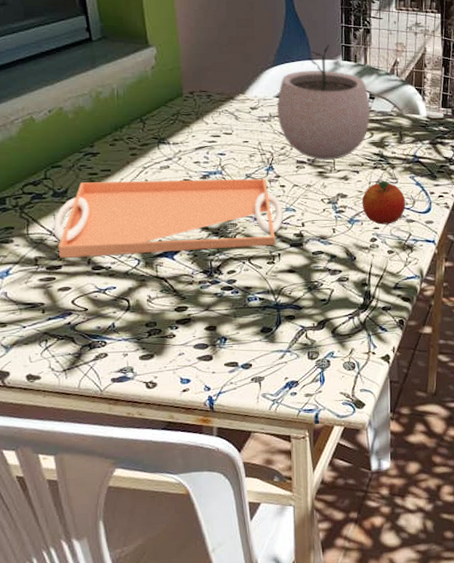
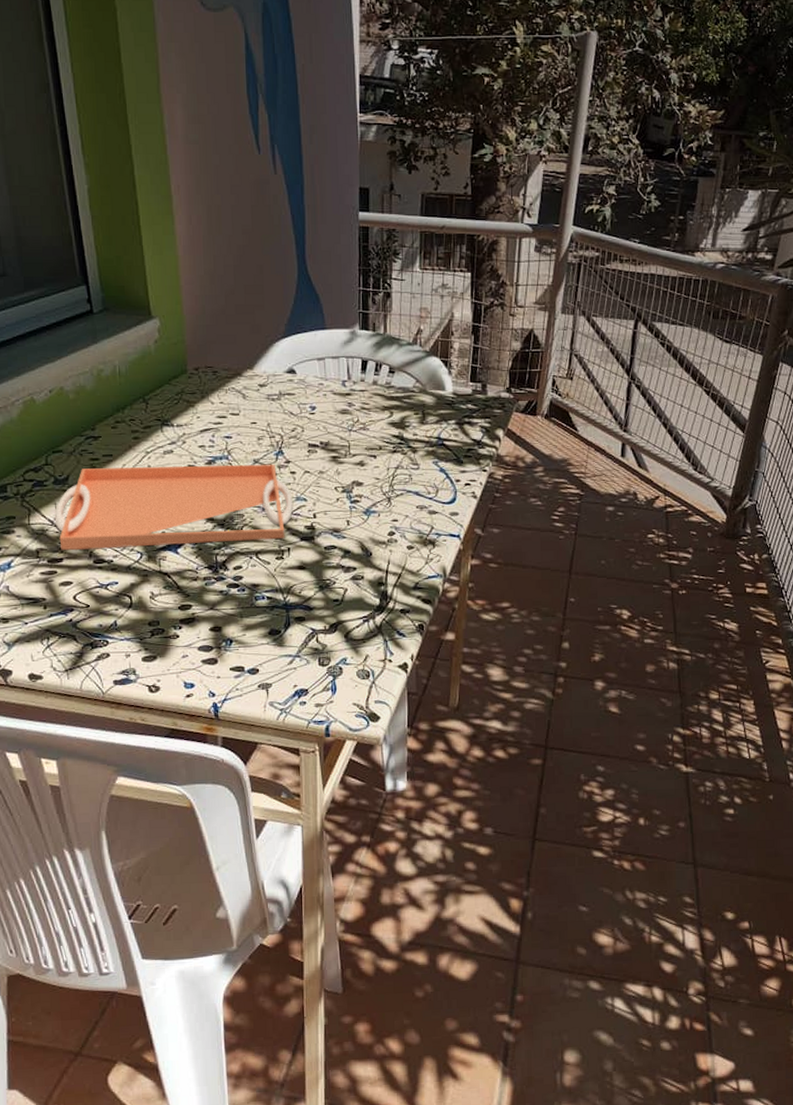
plant pot: present [276,44,371,160] -> none [287,311,390,443]
fruit: present [362,180,406,225] -> none [379,466,428,516]

